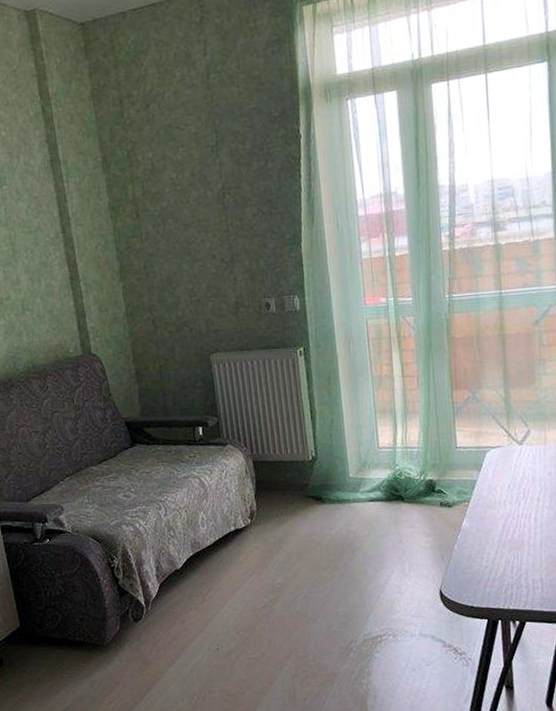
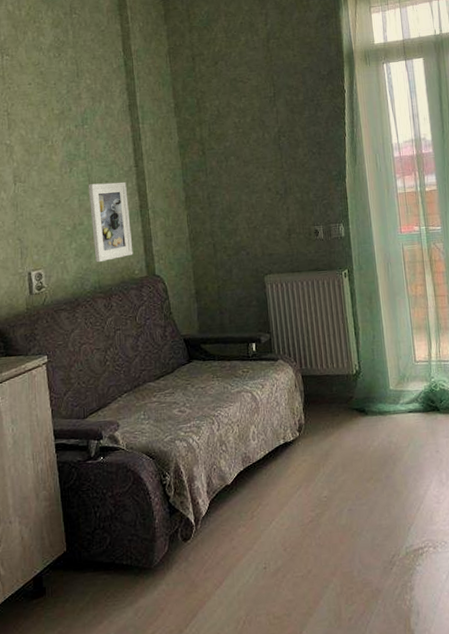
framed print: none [12,250,67,341] -> present [88,181,133,263]

